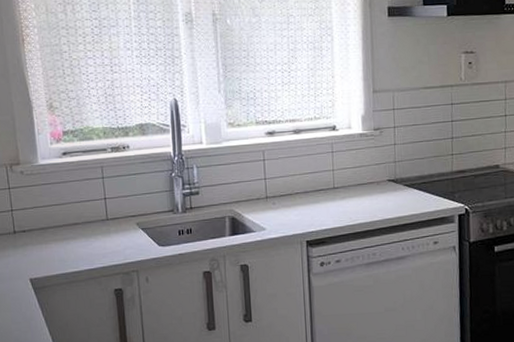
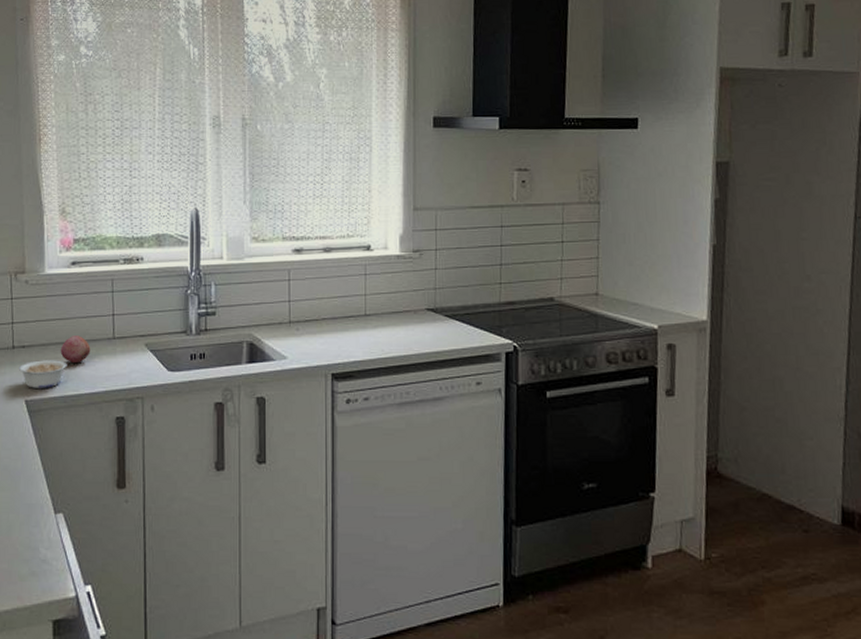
legume: none [22,241,66,268] -> present [19,360,67,388]
fruit: none [58,219,87,244] -> present [60,336,91,364]

